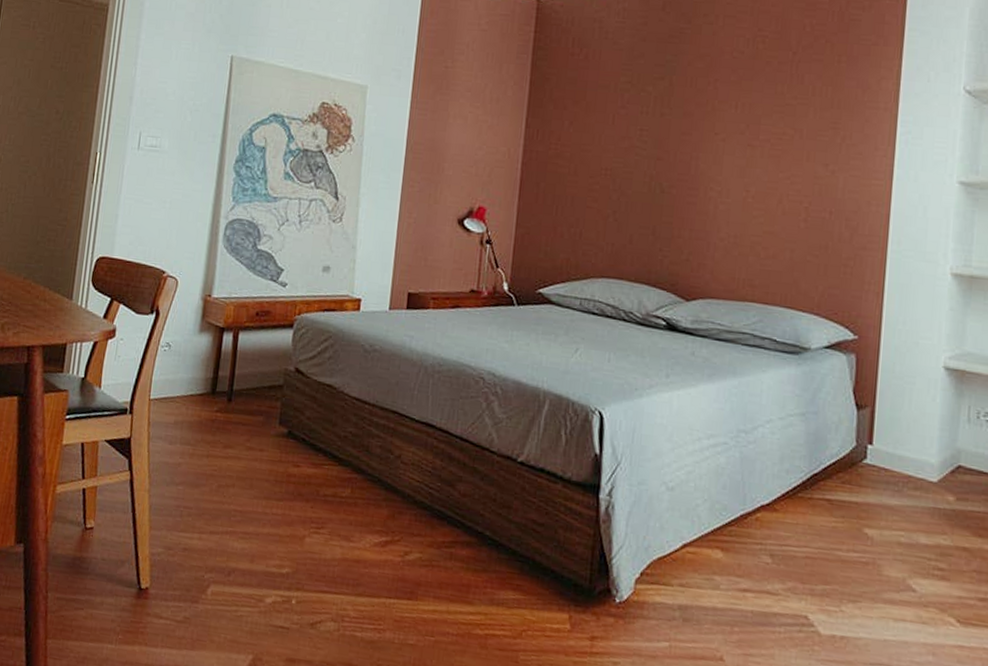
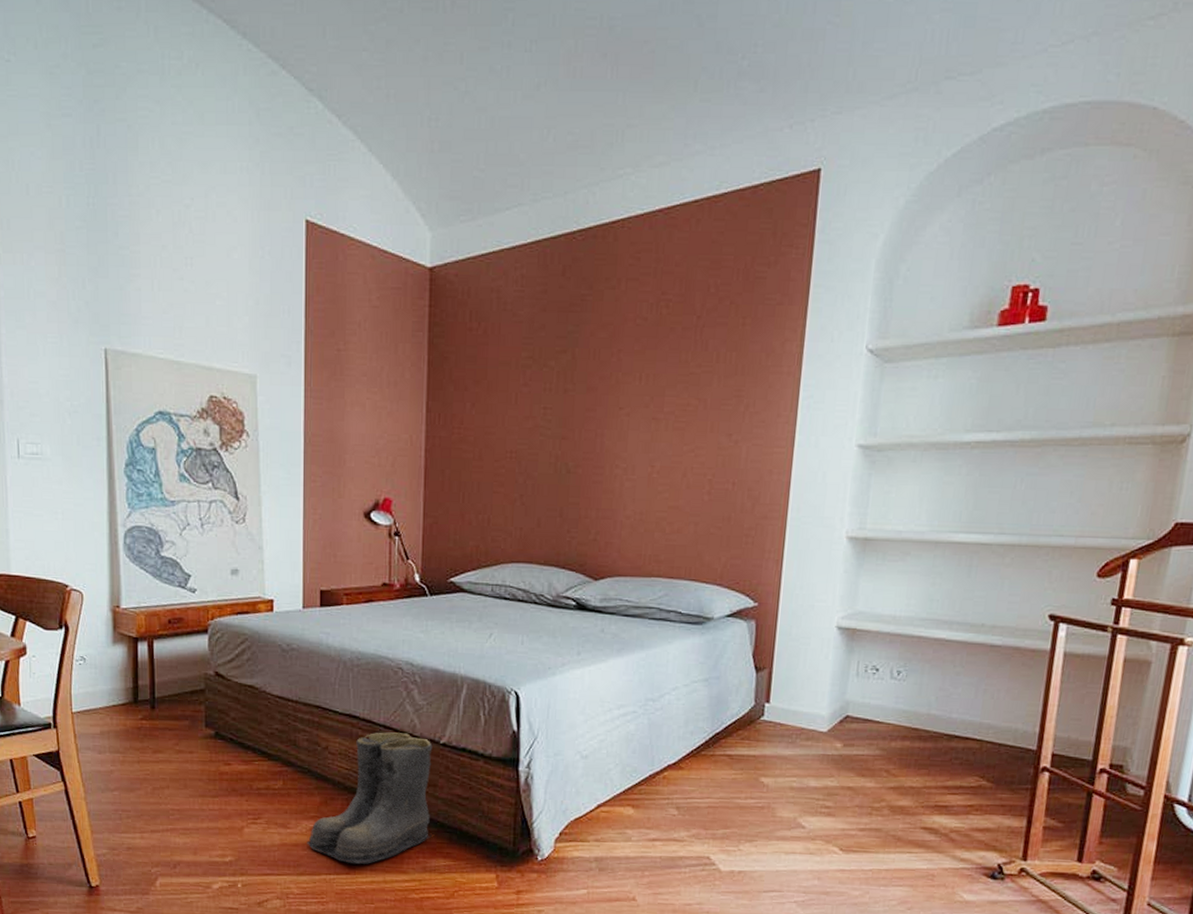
boots: none [369,444,510,590] -> present [307,732,433,865]

